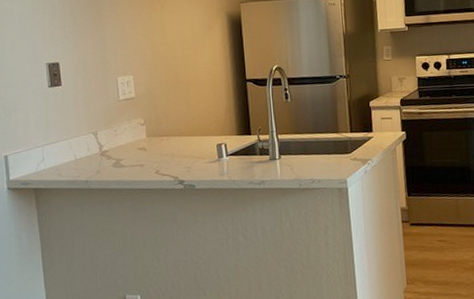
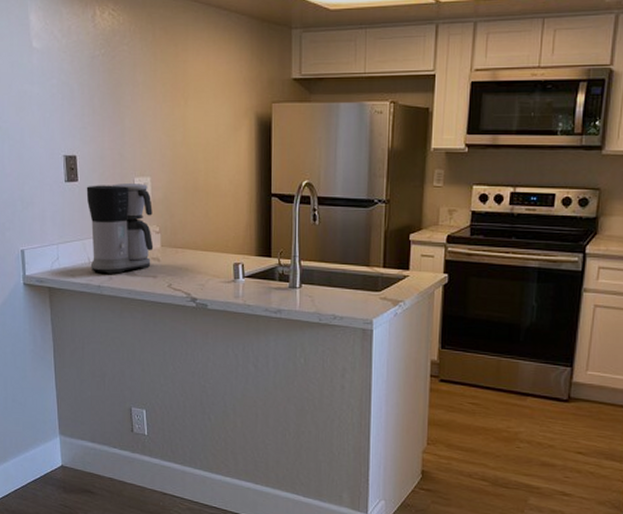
coffee maker: none [70,82,140,169] -> present [86,183,154,274]

